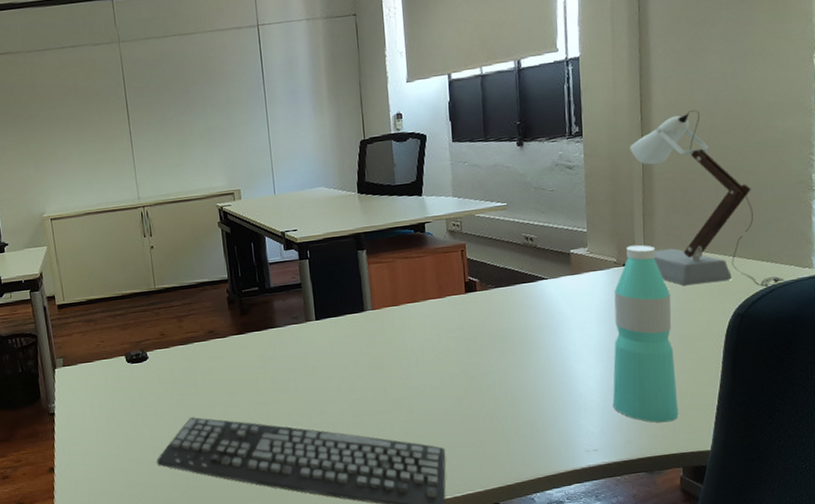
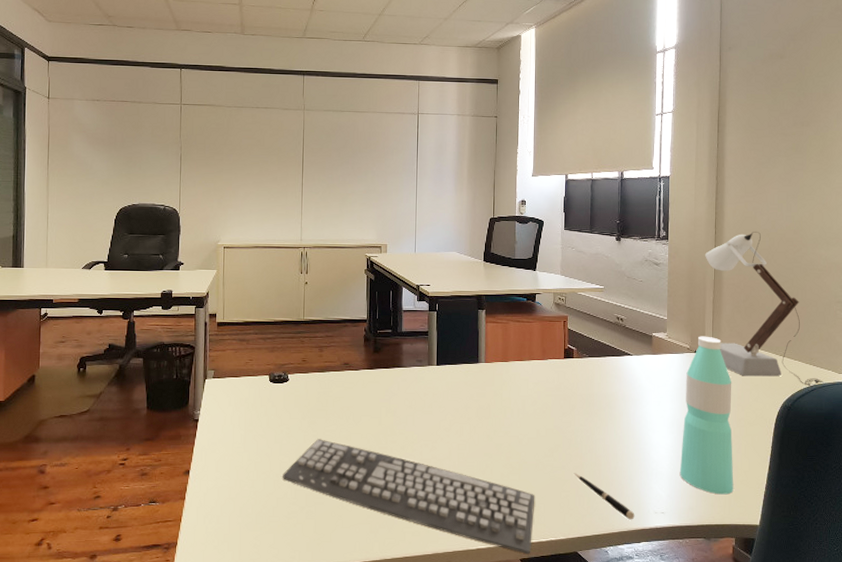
pen: none [487,419,563,463] -> present [574,473,635,520]

